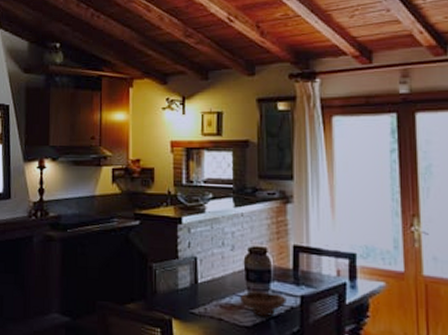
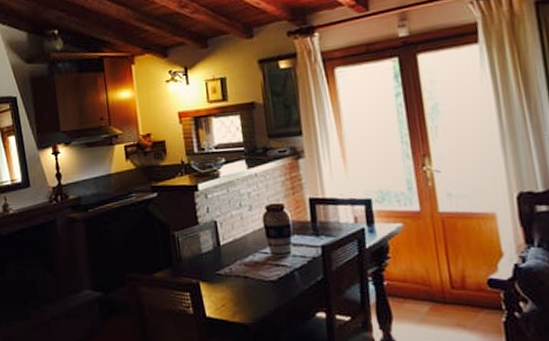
bowl: present [239,291,288,316] -> none [261,245,309,269]

